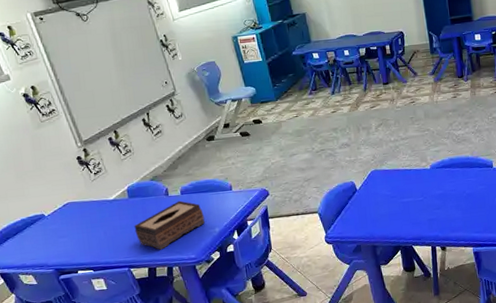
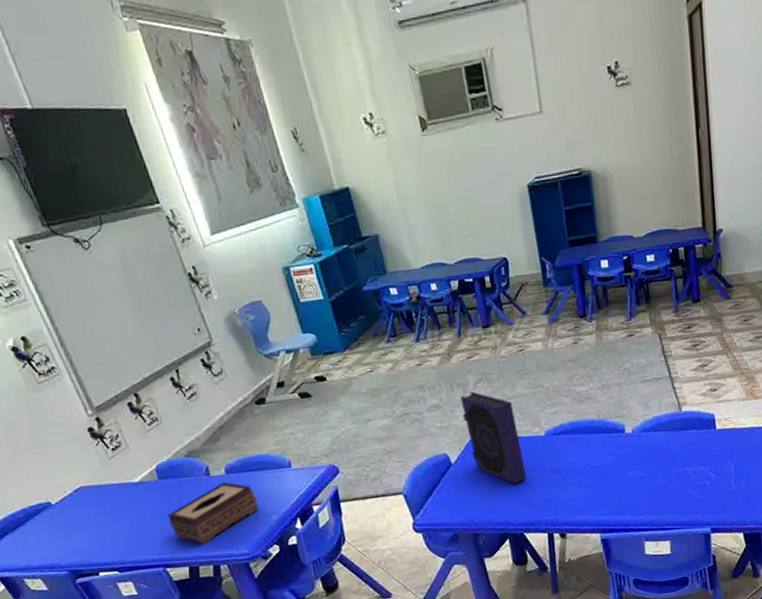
book: none [365,133,415,207] -> present [460,391,527,484]

